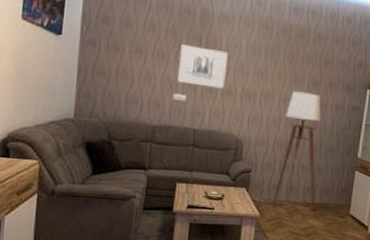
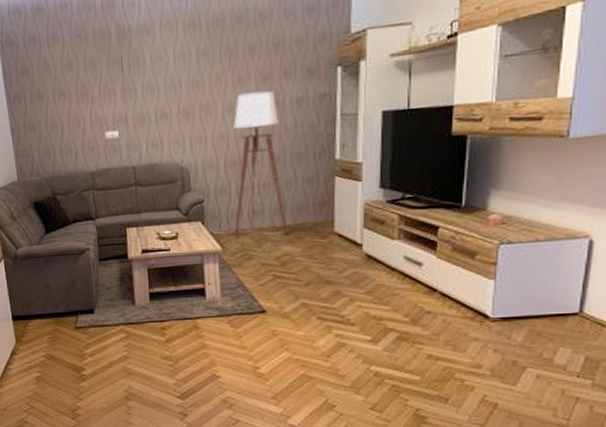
wall art: present [177,44,228,89] -> none [103,68,157,118]

